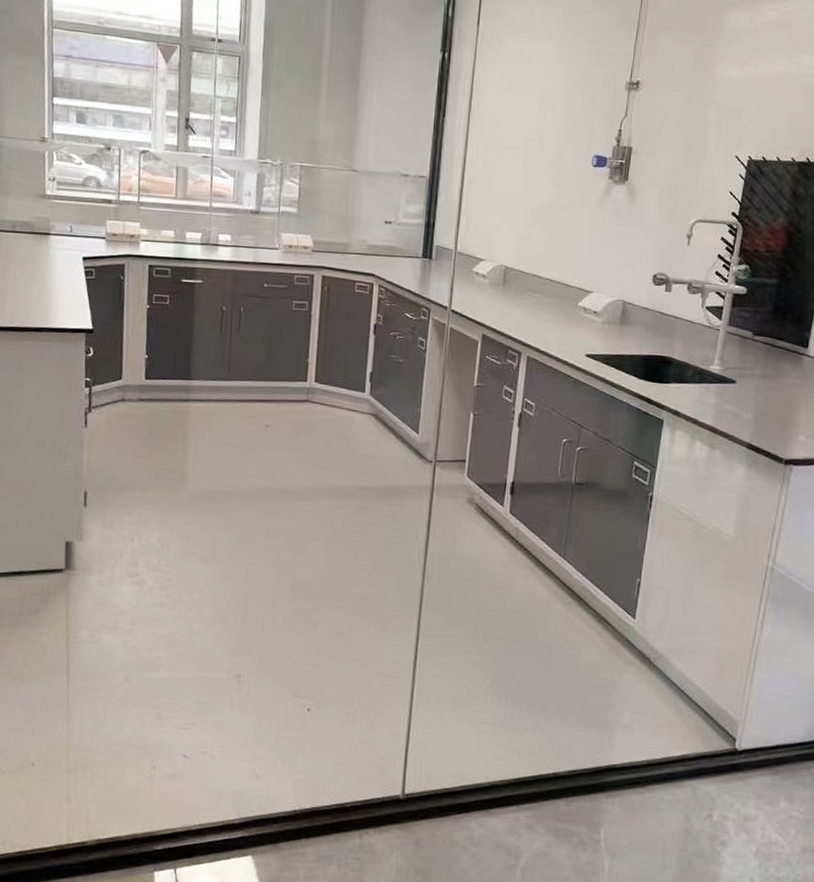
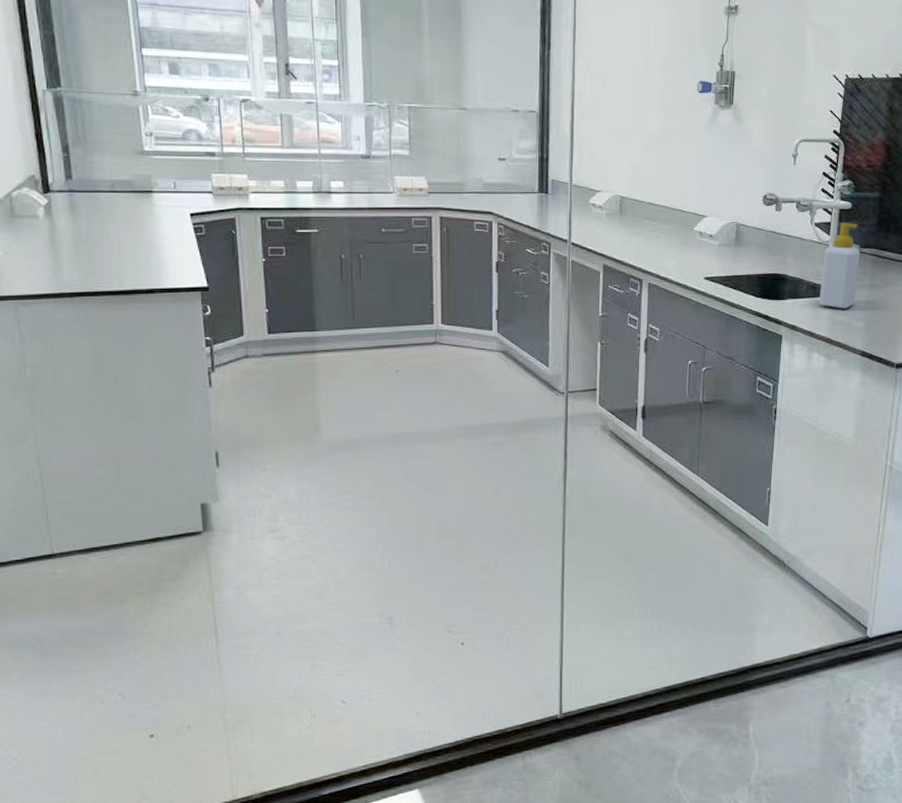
soap bottle: none [705,308,754,398] -> present [819,223,861,309]

